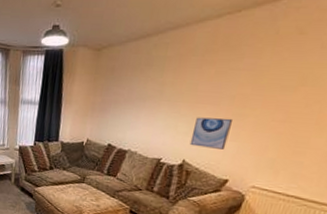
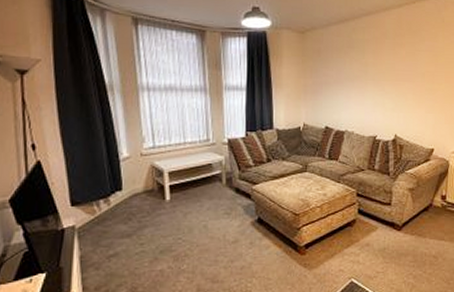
wall art: present [189,117,234,150] -> none [397,93,427,121]

